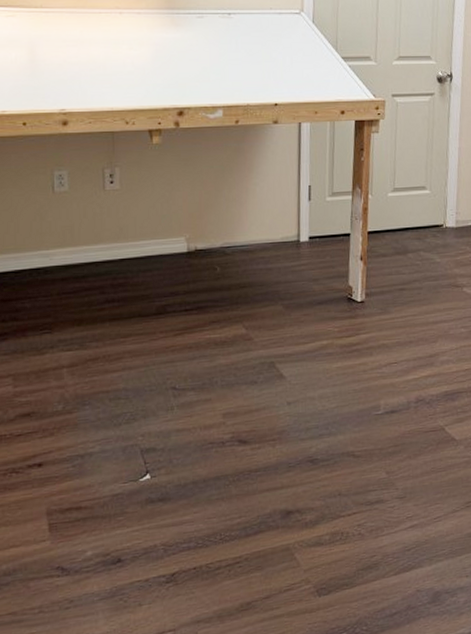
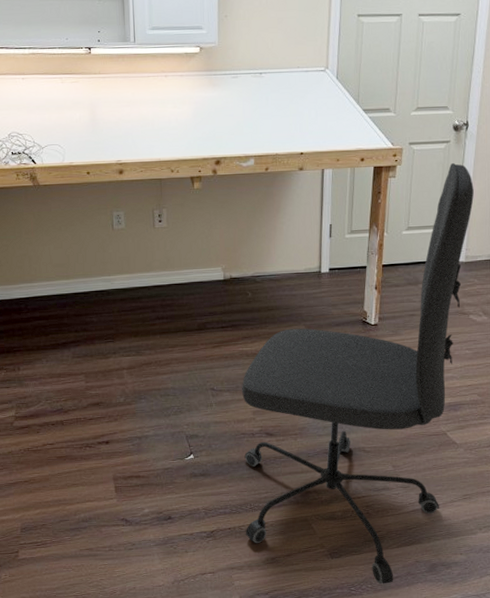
office chair: none [209,117,462,624] -> present [242,162,474,584]

